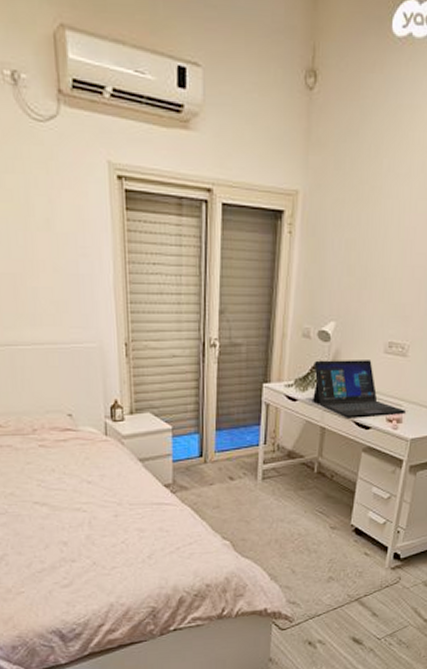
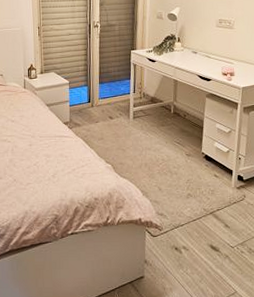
laptop: present [312,360,406,417] -> none [166,32,236,72]

